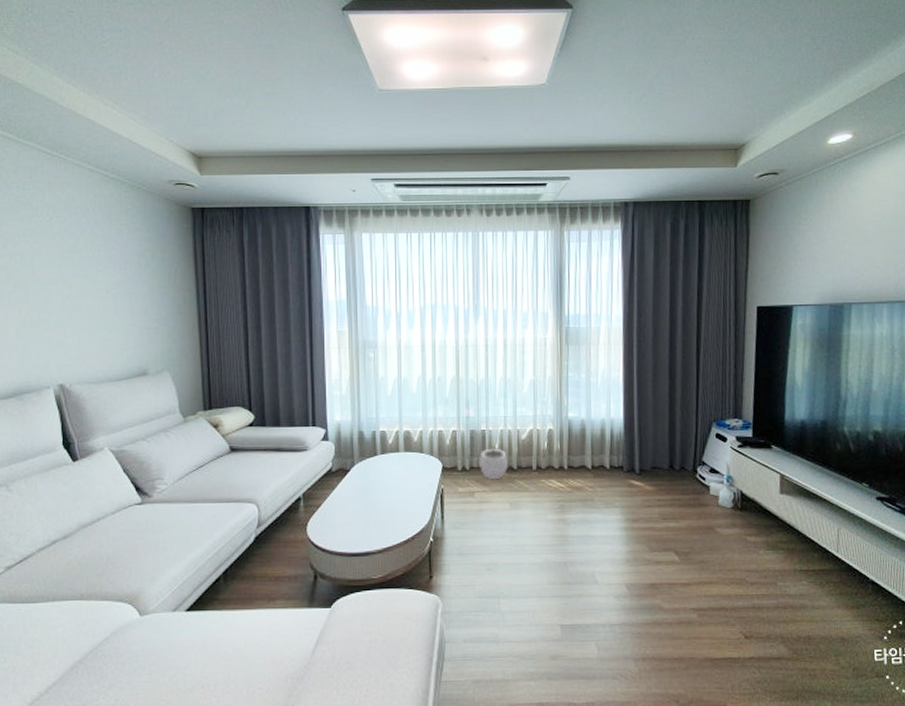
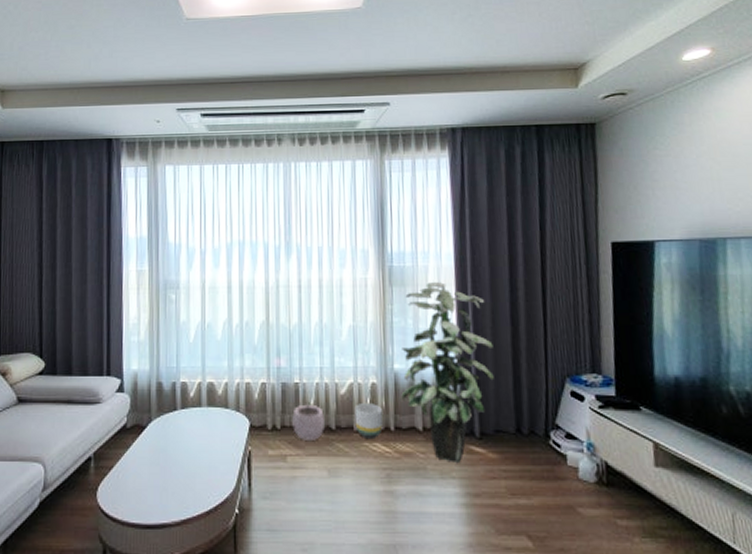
planter: none [533,447,558,476] -> present [354,404,383,438]
indoor plant: none [574,341,653,494] -> present [401,282,494,463]

